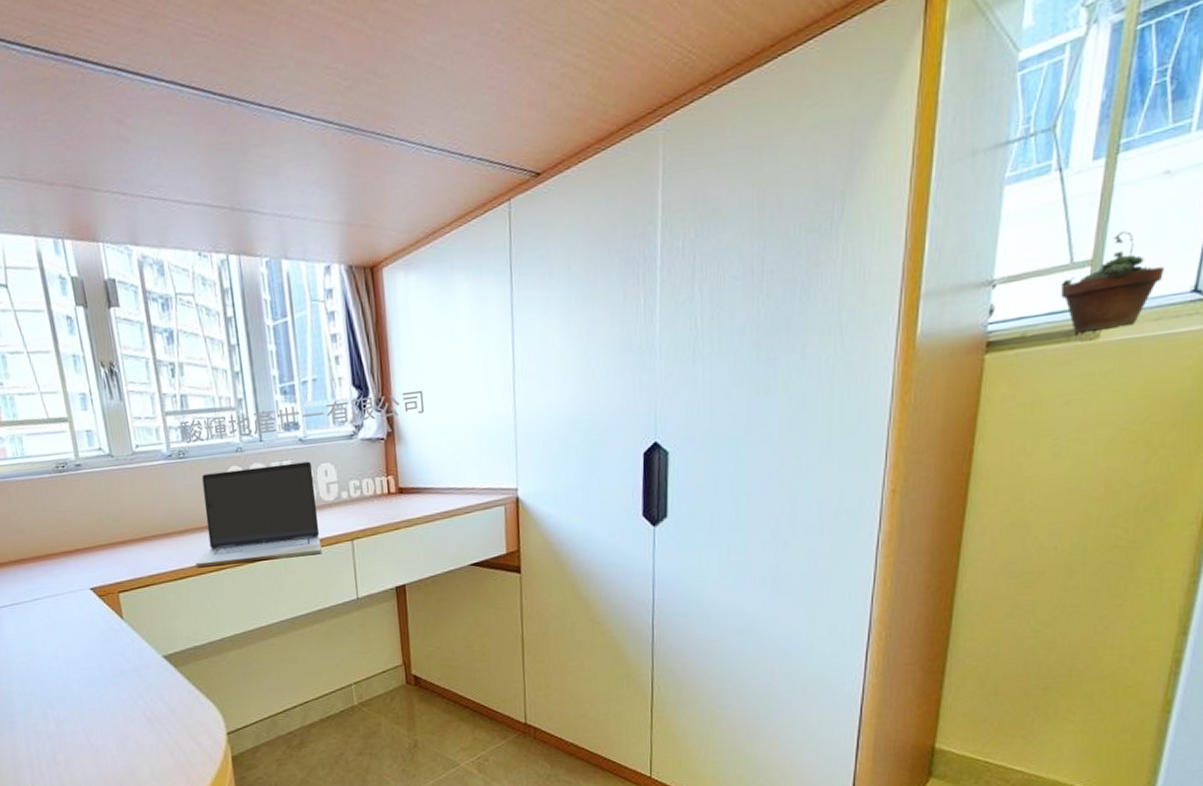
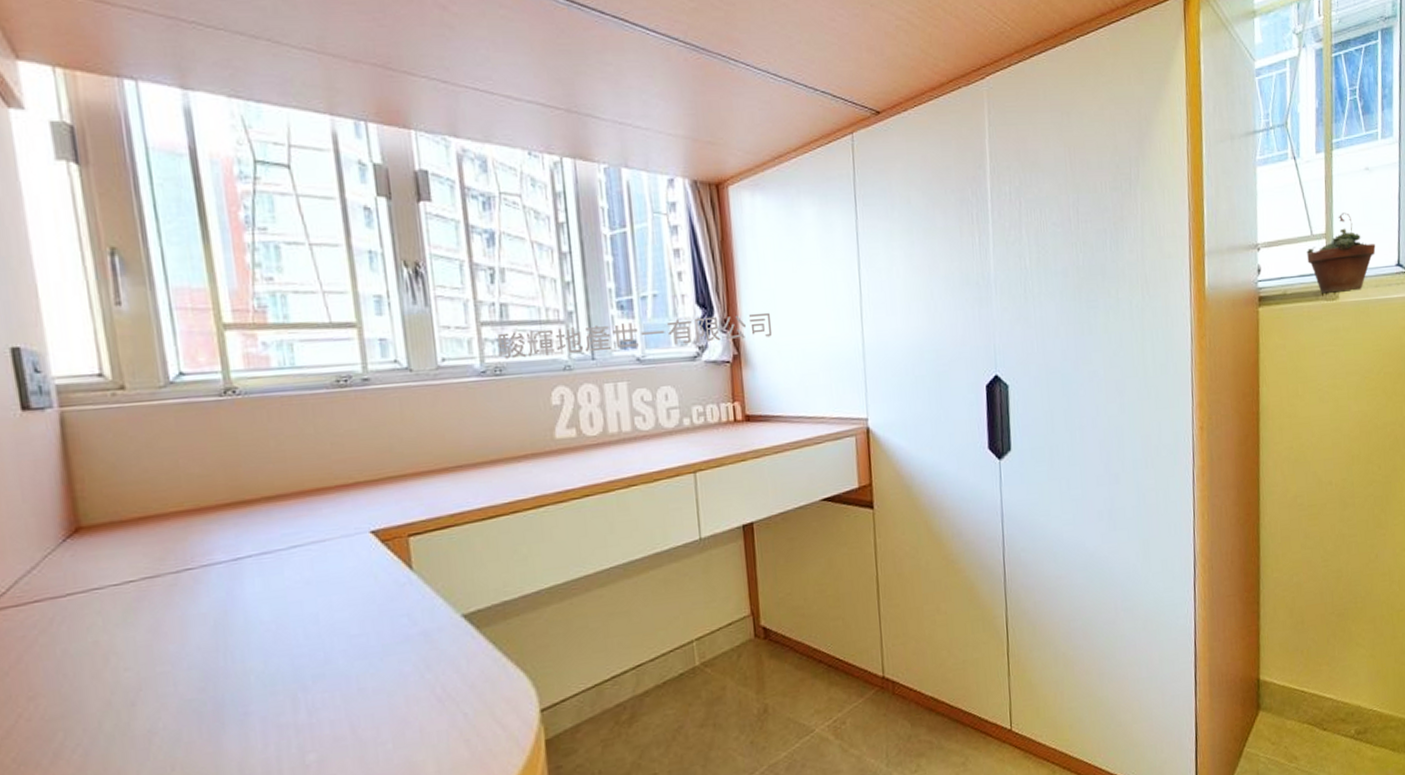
laptop: present [195,461,322,567] -> none [509,383,660,504]

